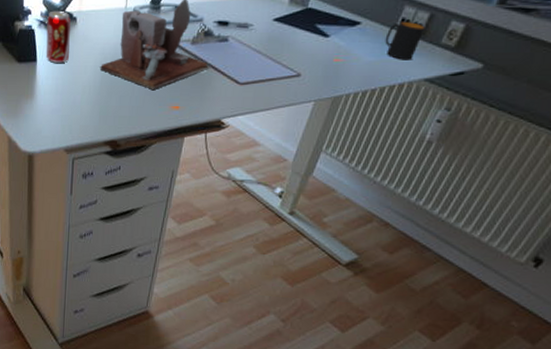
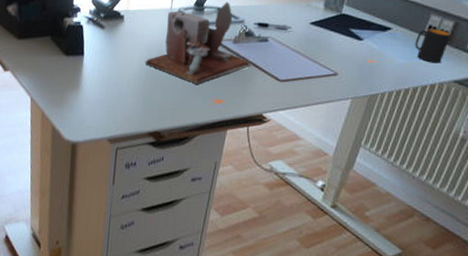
beverage can: present [45,10,71,64] -> none [92,9,118,58]

